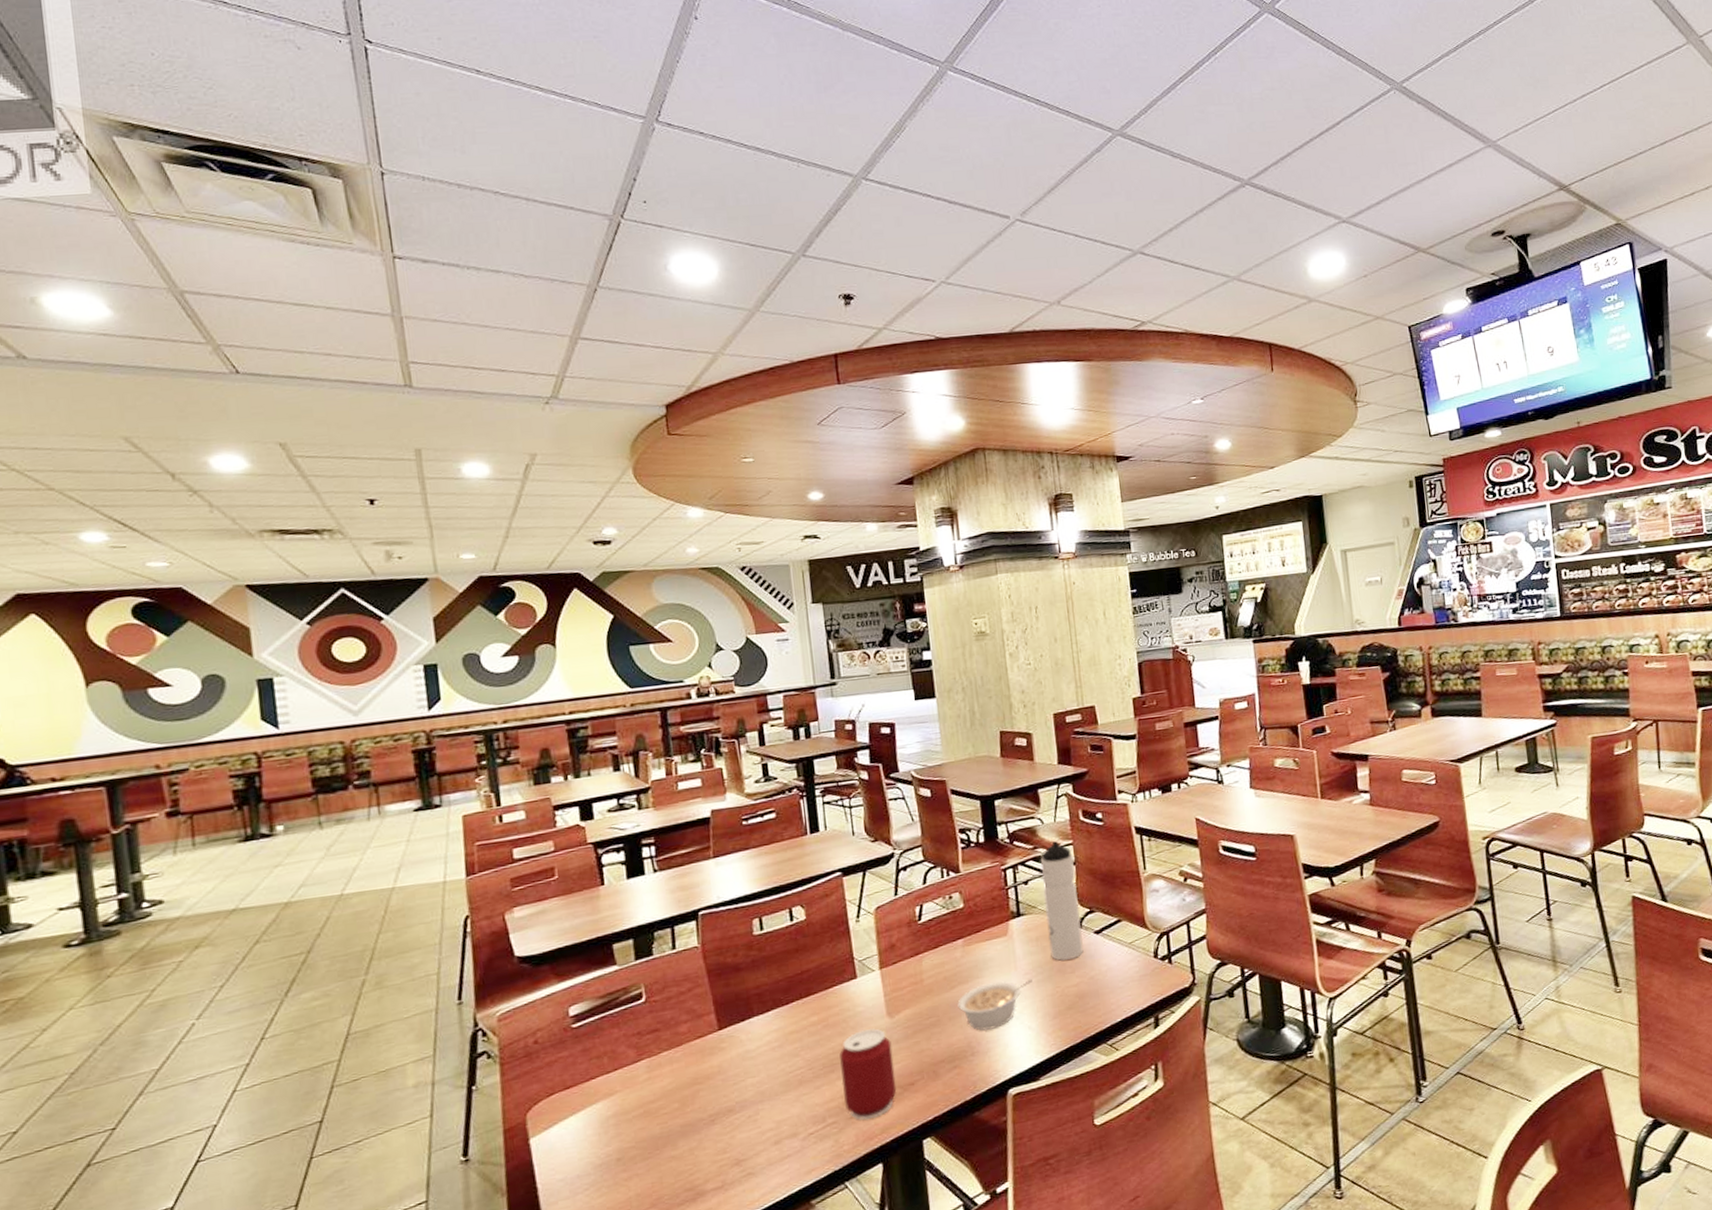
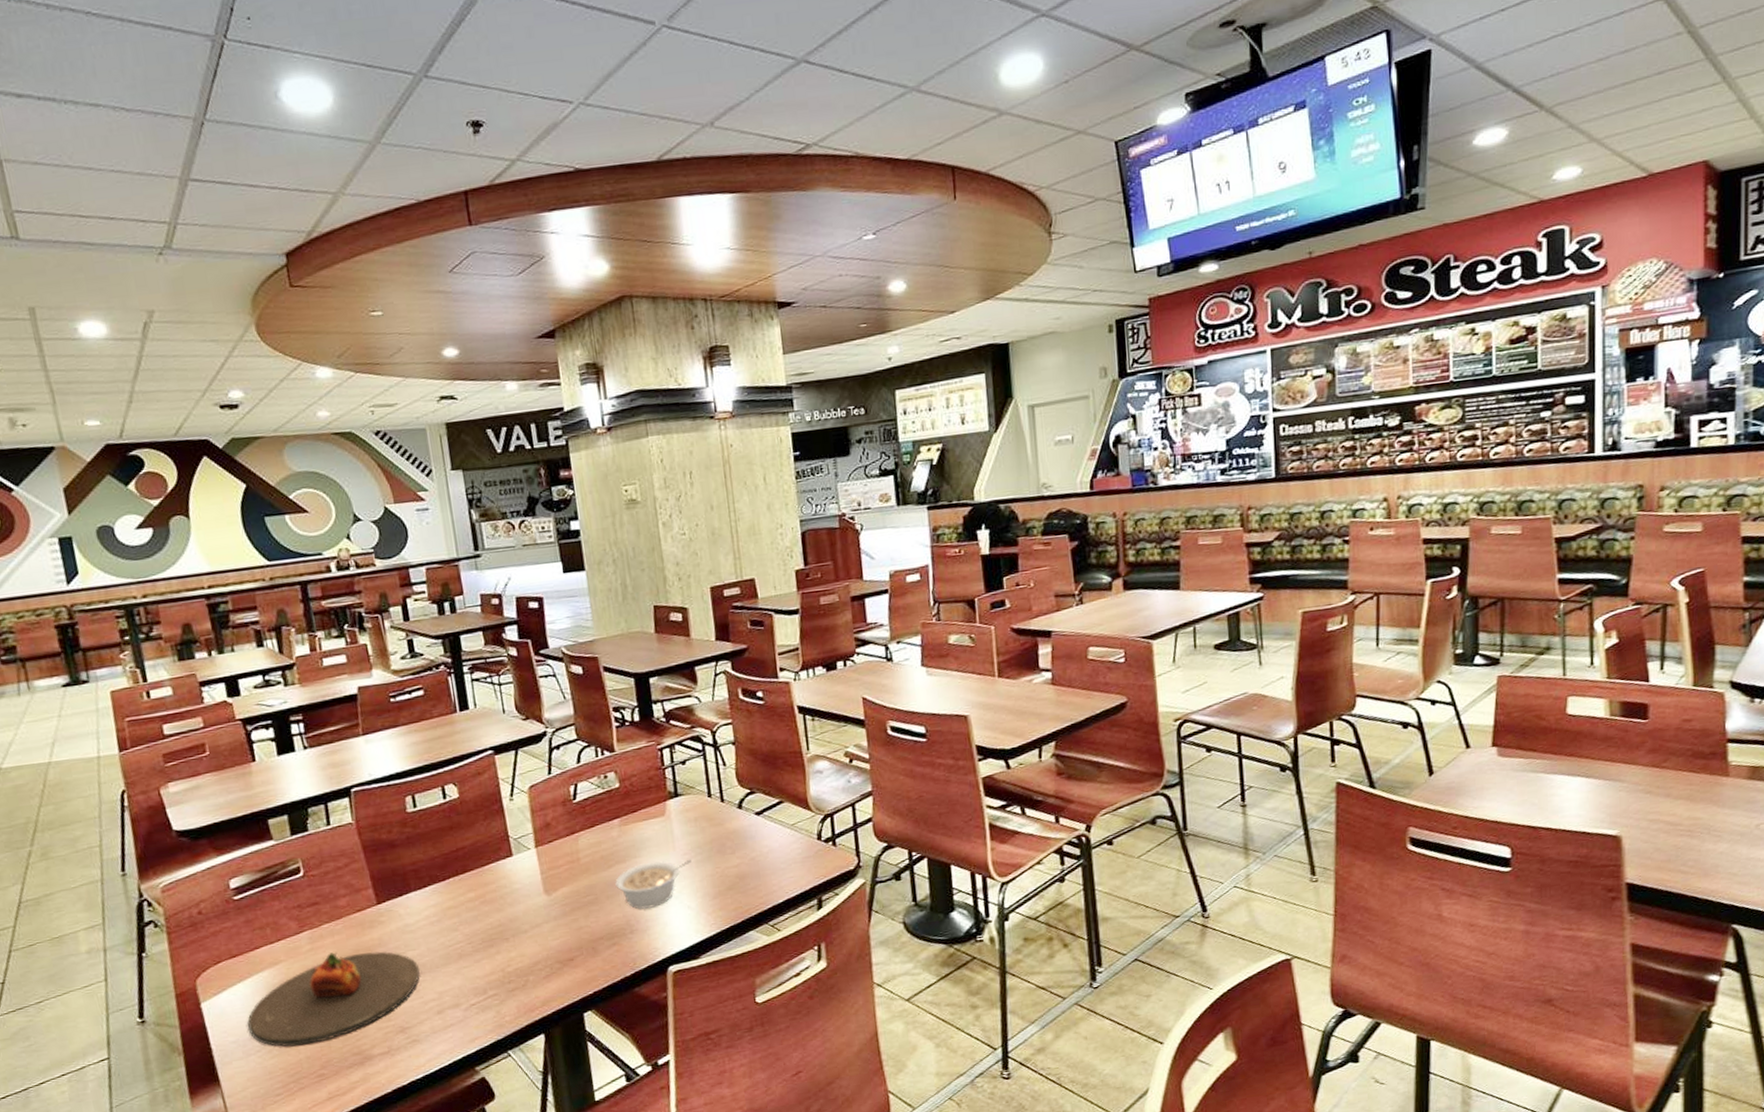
plate: none [577,1079,759,1184] -> present [247,951,420,1047]
can: present [839,1028,897,1120] -> none [498,904,557,993]
water bottle: present [1040,841,1084,961] -> none [698,720,744,842]

